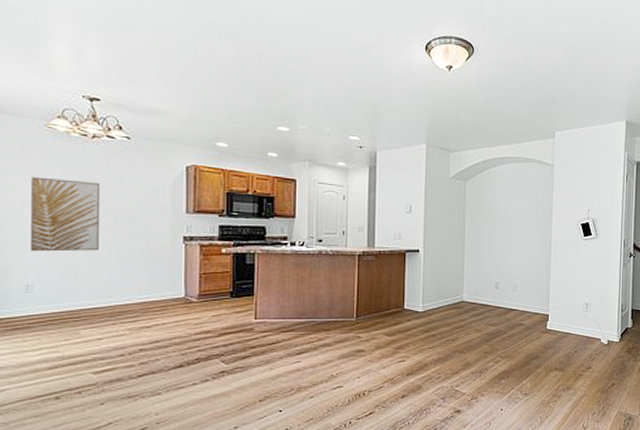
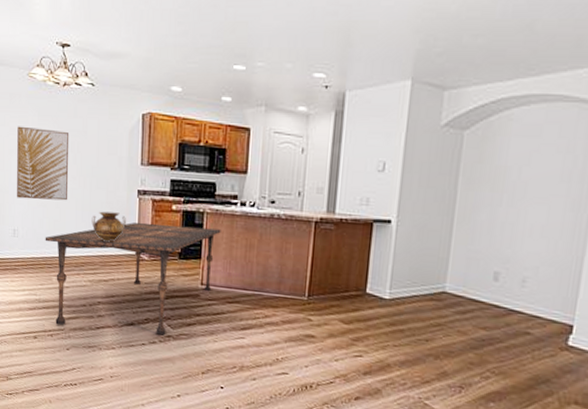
dining table: none [70,266,273,380] -> present [45,222,221,336]
ceramic pot: none [129,259,171,288] -> present [91,211,126,242]

